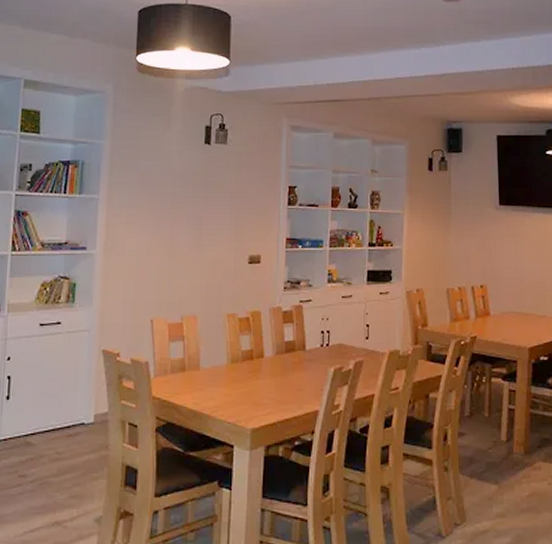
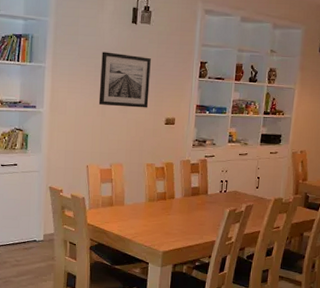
wall art: none [165,178,229,245] -> present [98,52,151,108]

